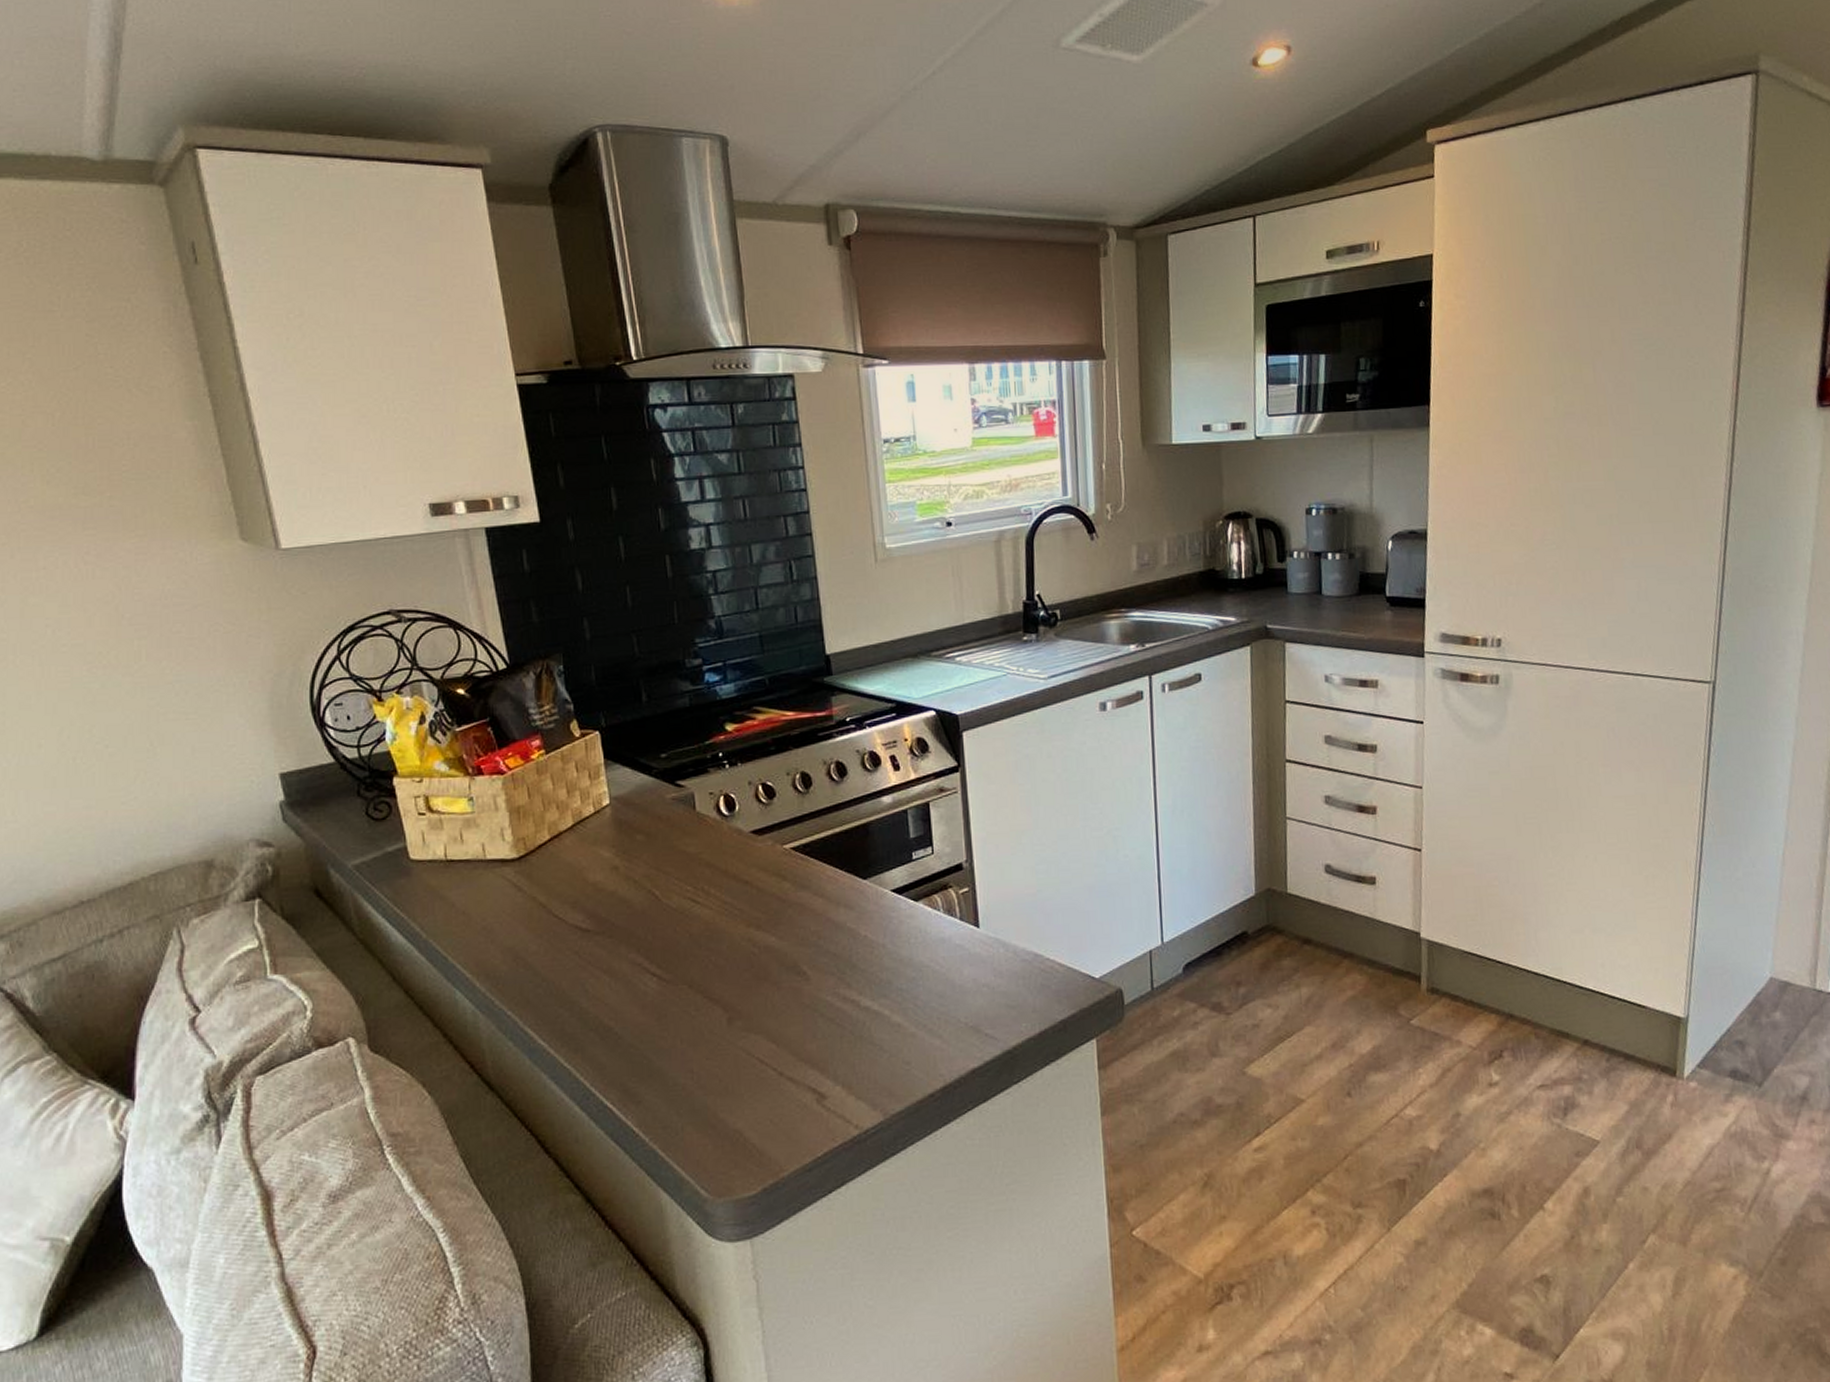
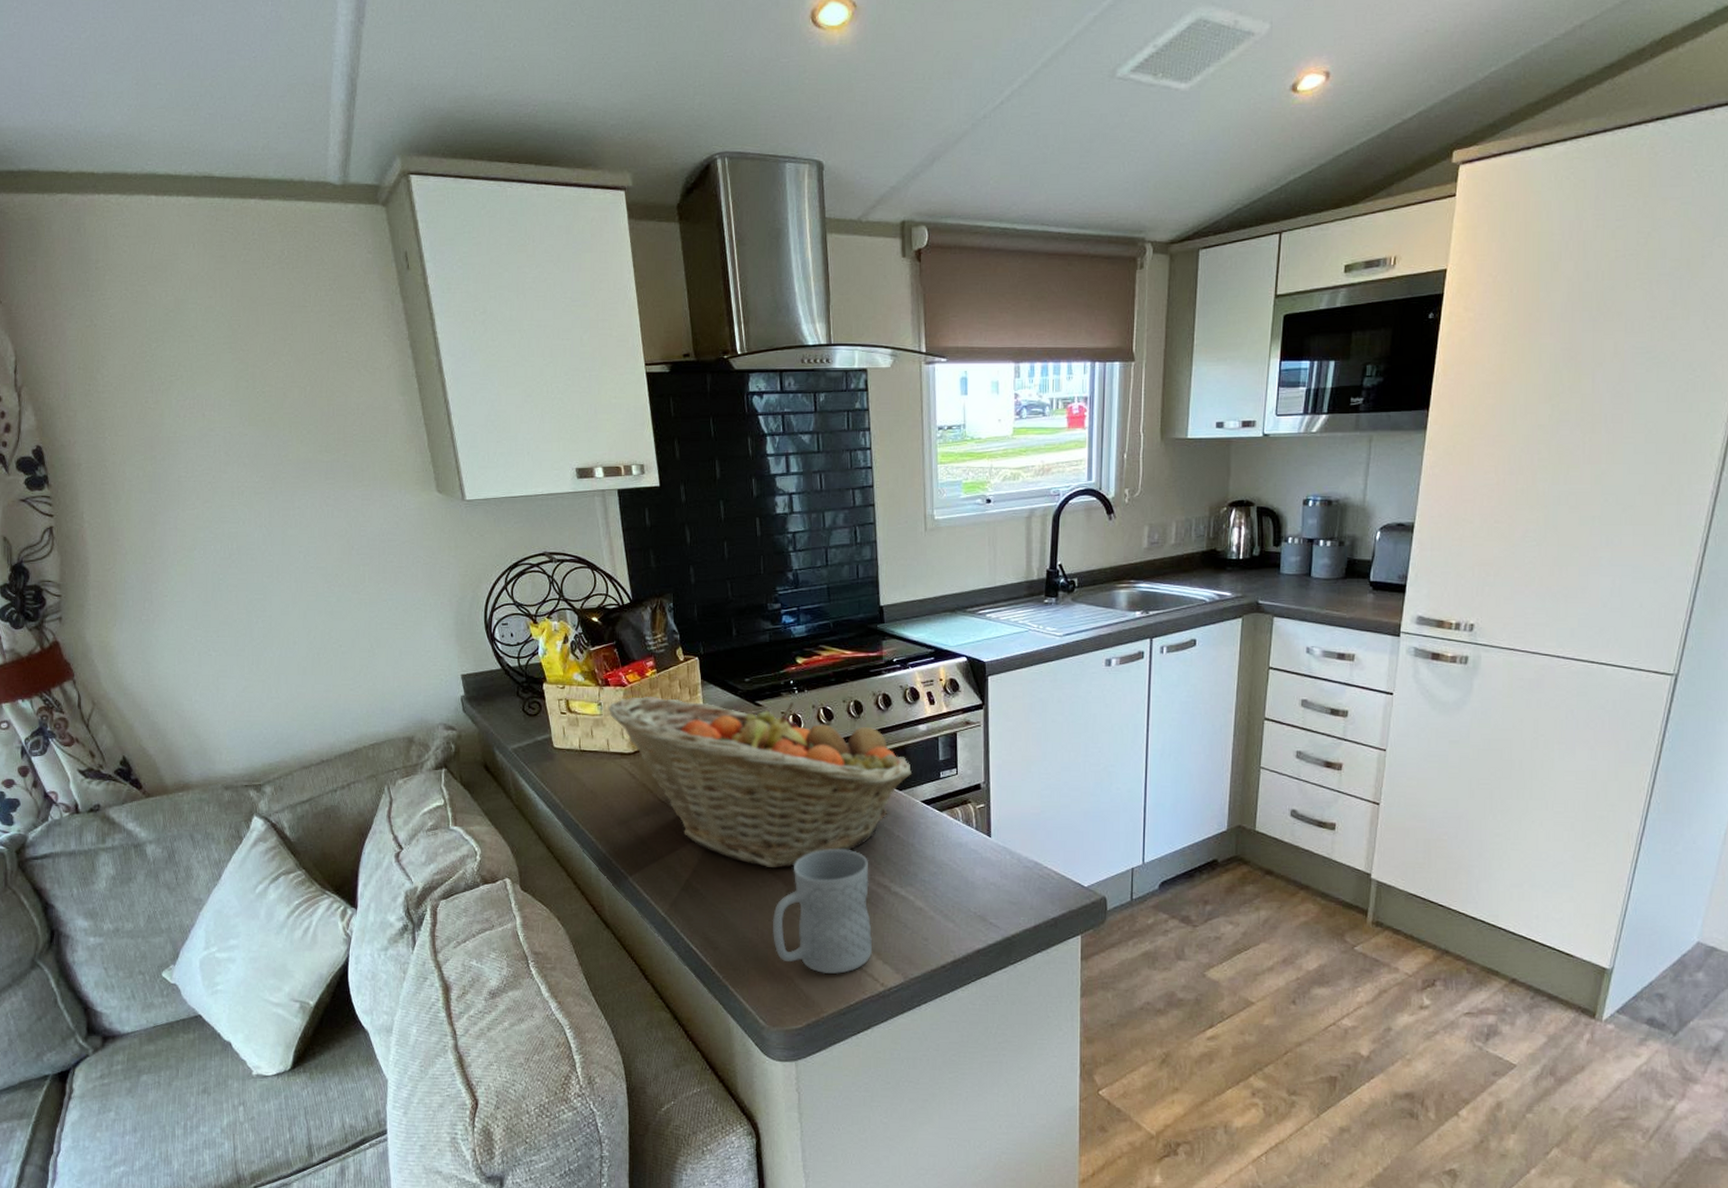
fruit basket: none [481,779,878,992] -> present [607,696,913,869]
mug: none [710,958,842,1122] -> present [772,848,873,975]

